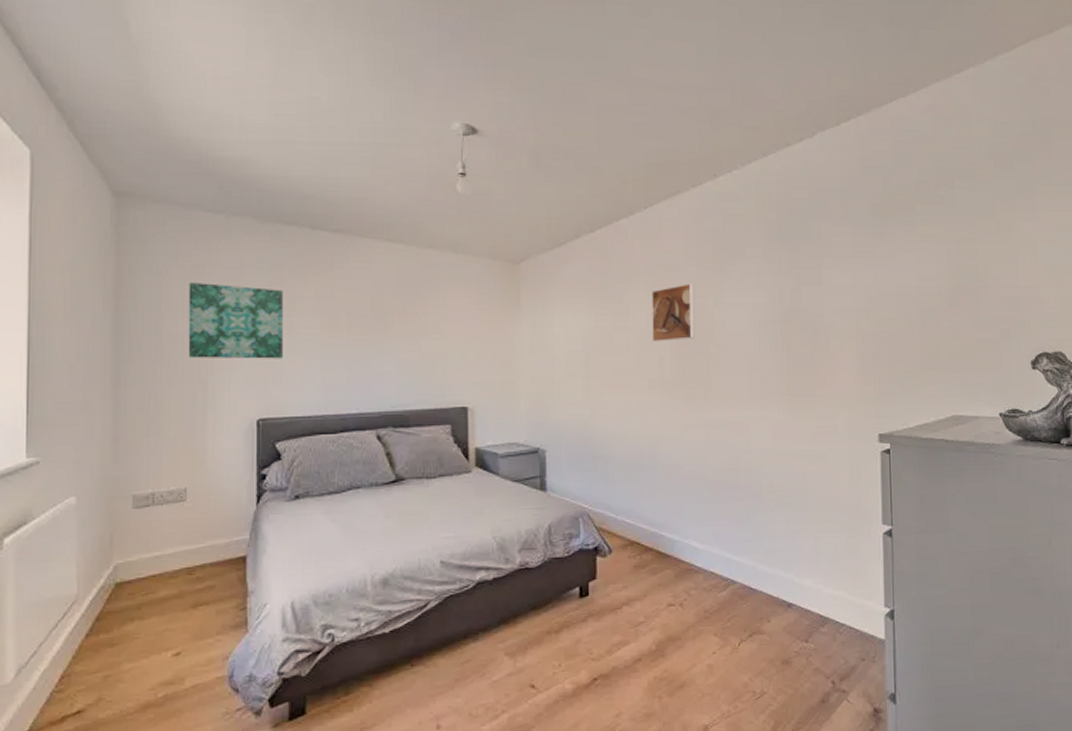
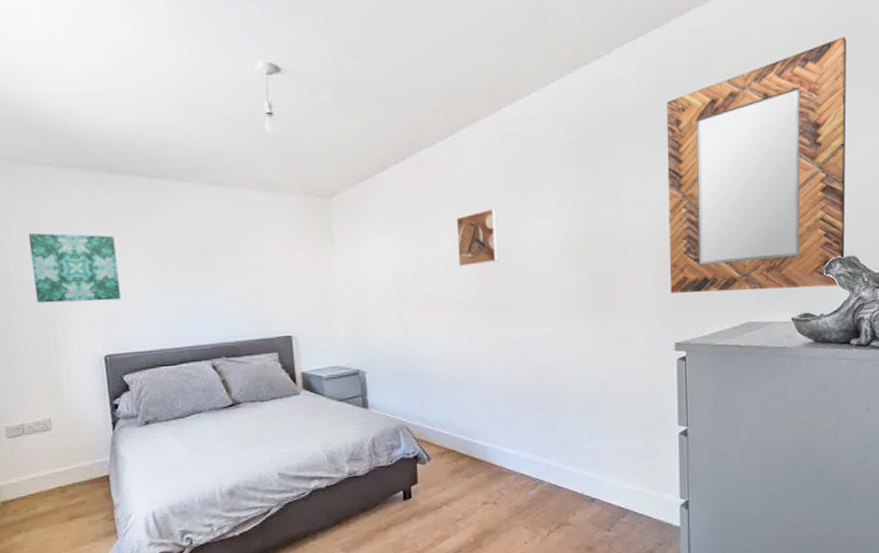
home mirror: none [869,136,1052,382] -> present [666,37,847,293]

